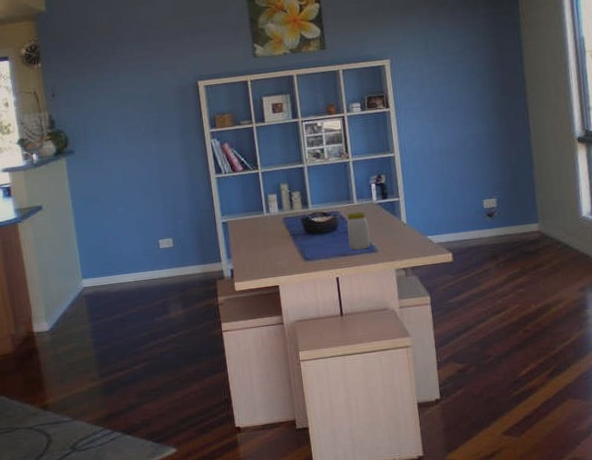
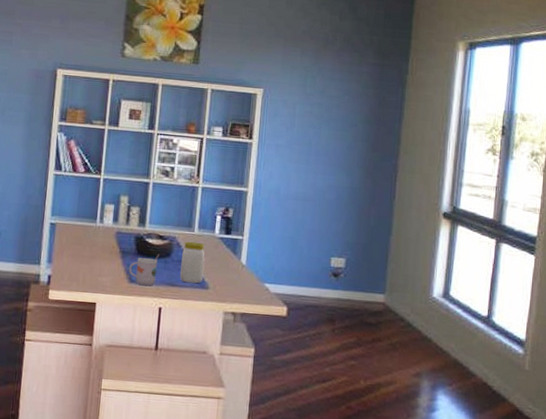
mug: none [302,229,328,261] -> present [129,254,159,286]

